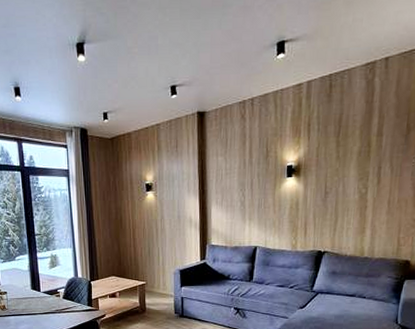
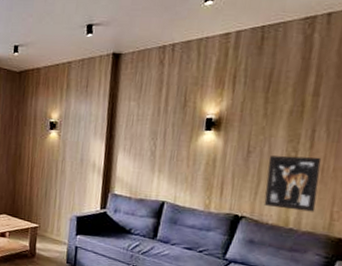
wall art: none [342,191,388,241] -> present [263,155,322,212]

